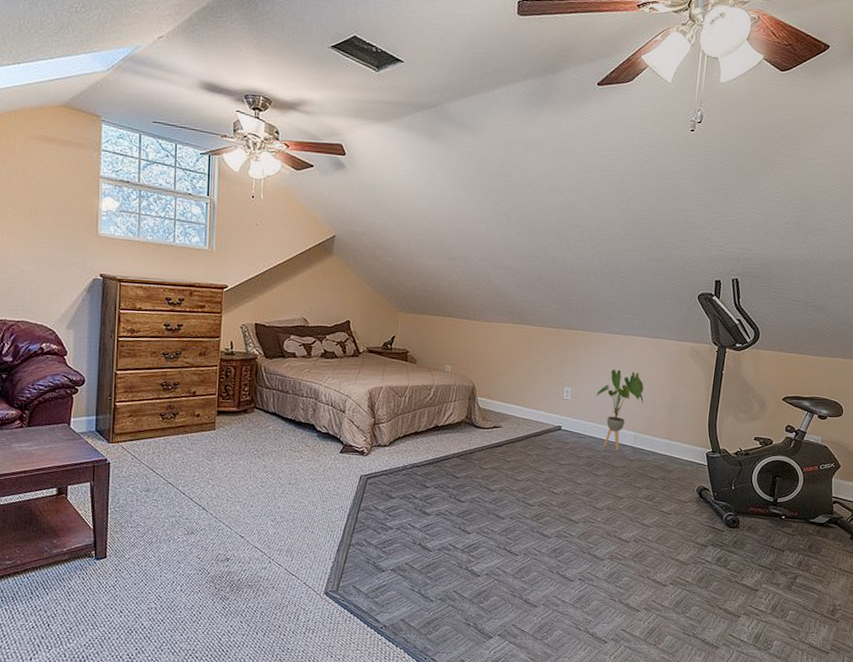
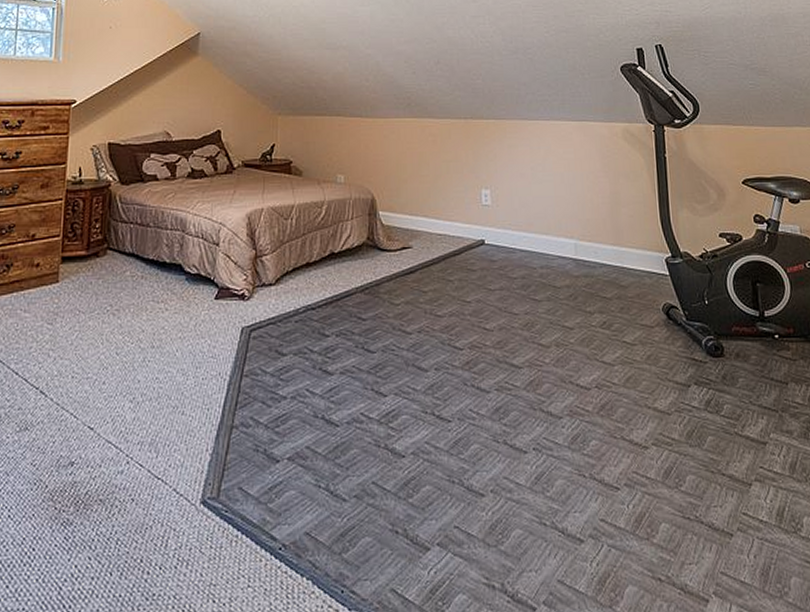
house plant: present [595,369,644,451] -> none [520,162,579,266]

